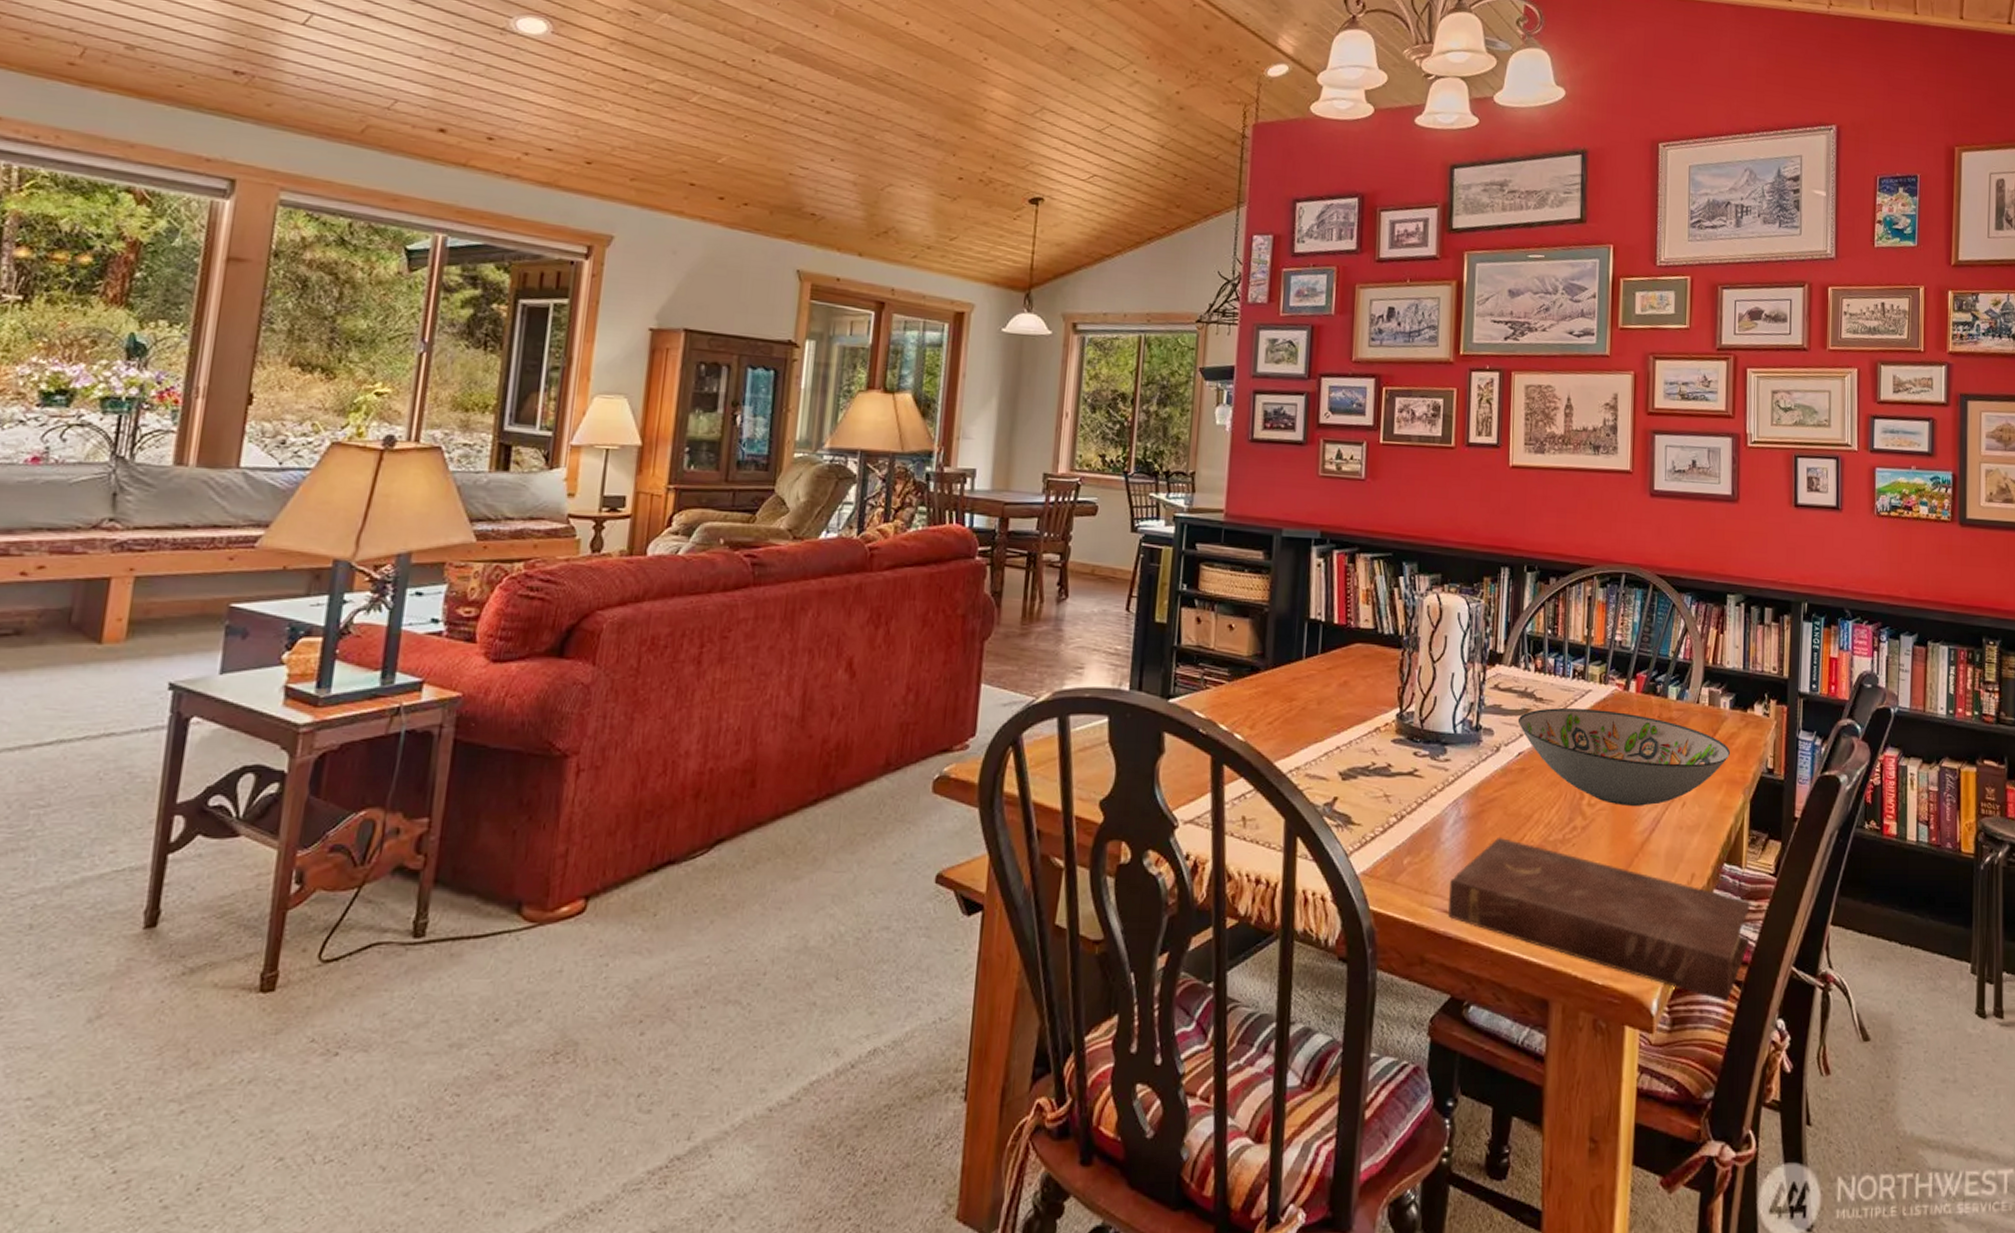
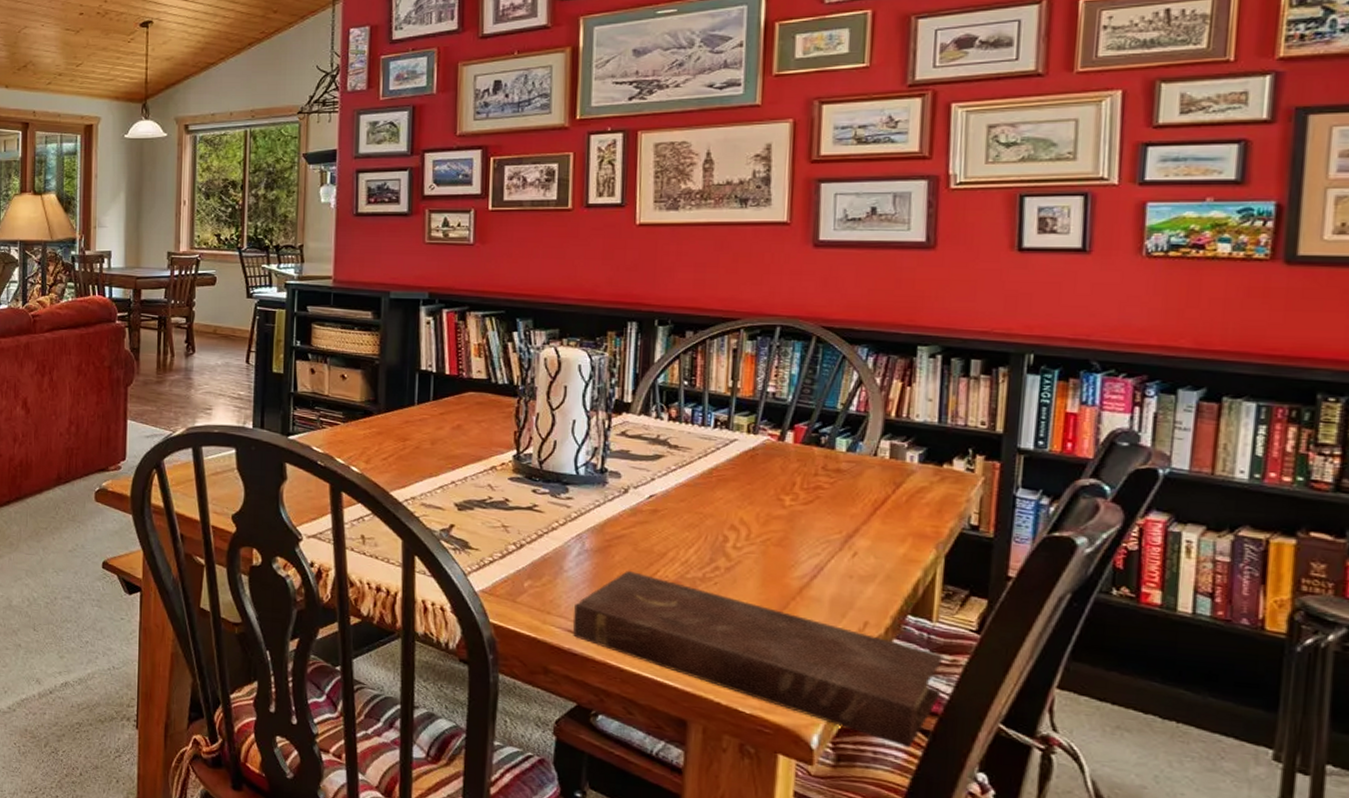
decorative bowl: present [1517,707,1731,806] -> none [648,455,920,553]

